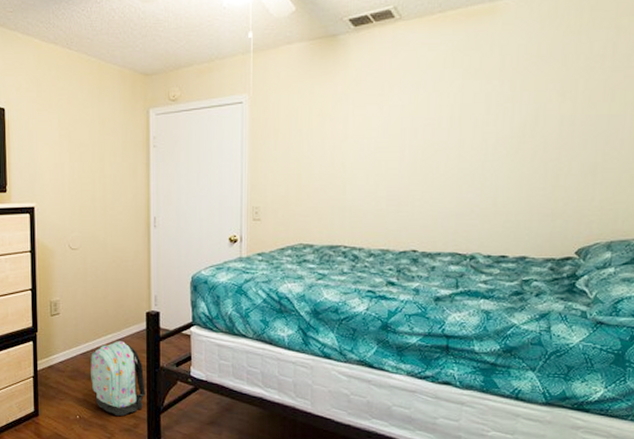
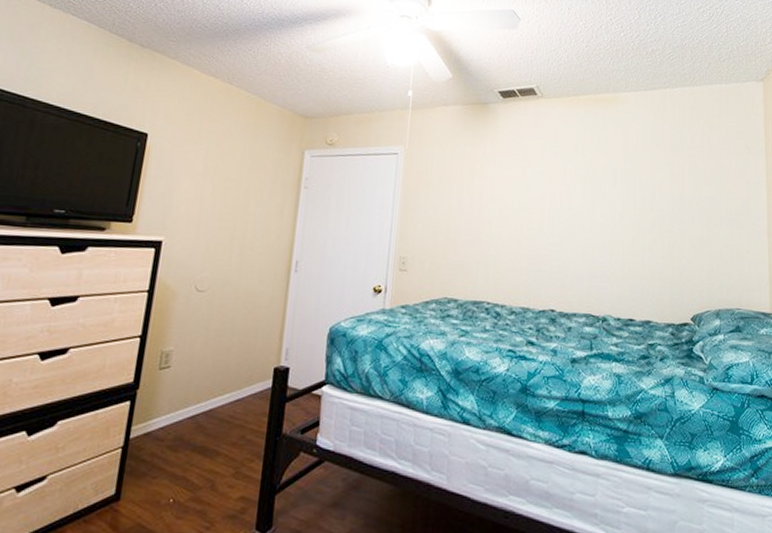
backpack: present [91,341,145,416] -> none [195,402,263,498]

